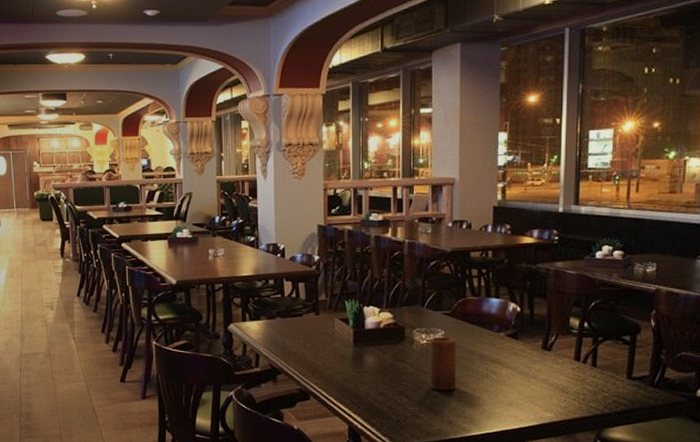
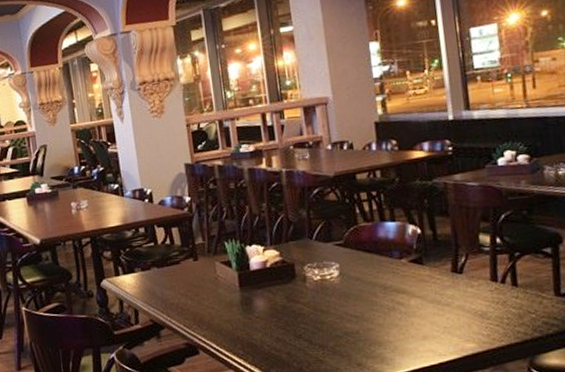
candle: present [429,336,456,391] -> none [324,269,360,330]

